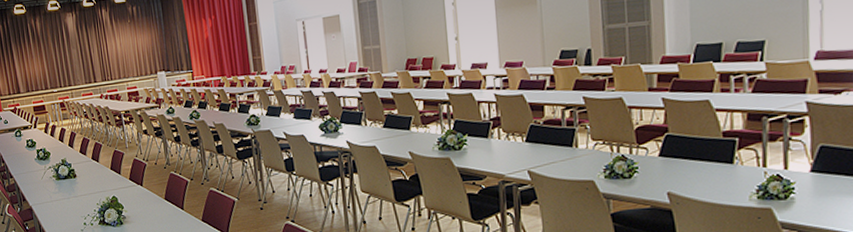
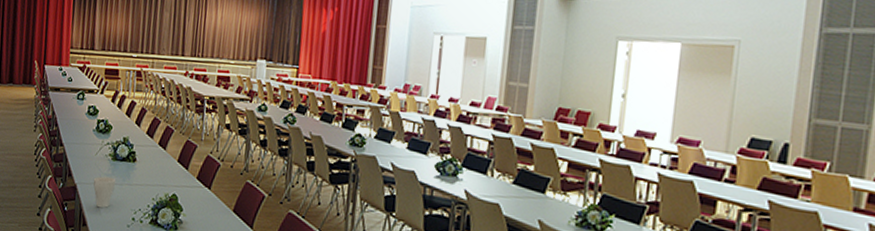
cup: none [44,194,64,221] -> present [93,176,117,209]

